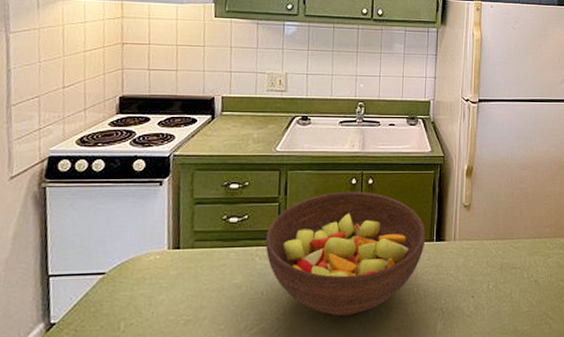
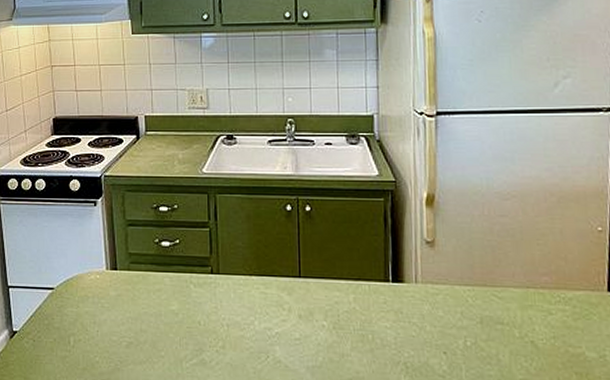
fruit bowl: present [265,191,426,317] -> none [198,219,379,359]

